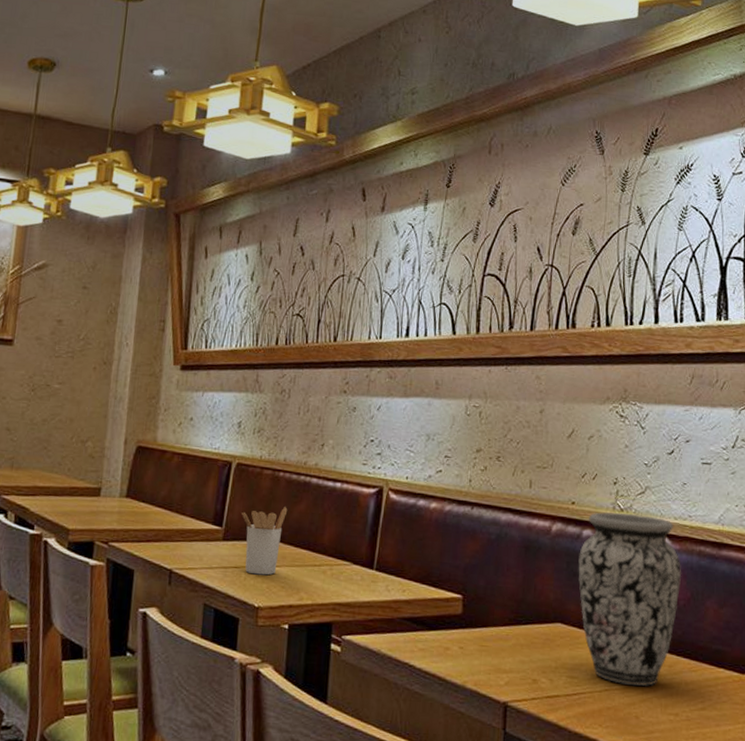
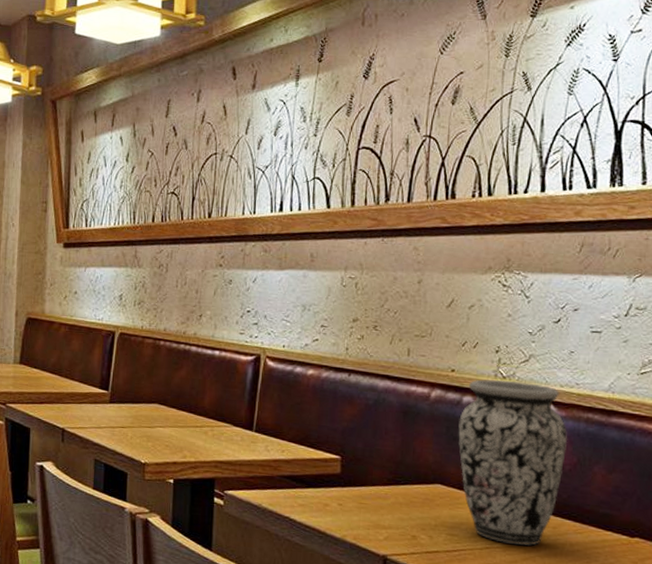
utensil holder: present [242,507,288,576] -> none [126,373,169,435]

